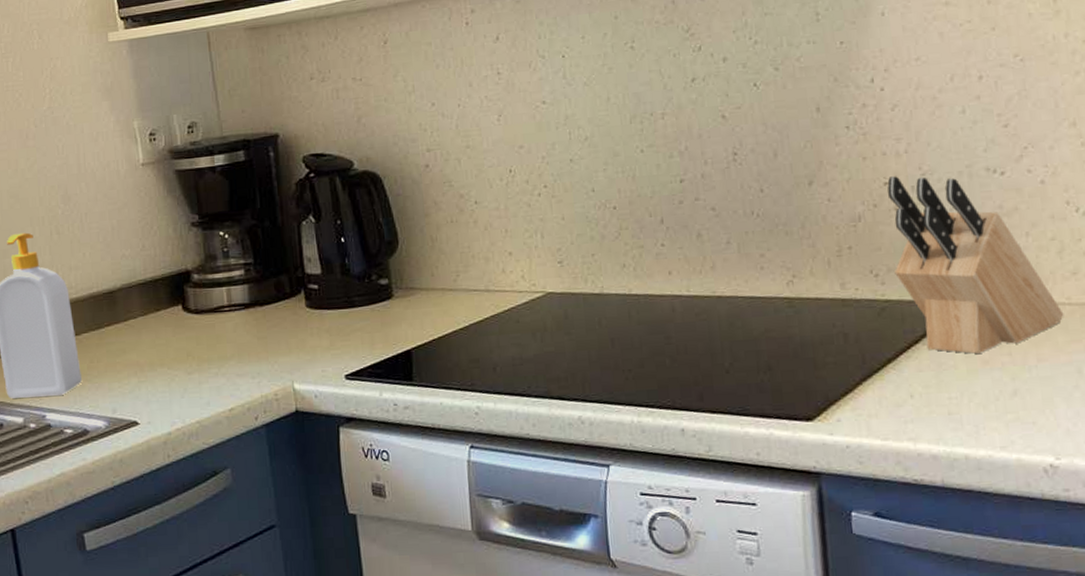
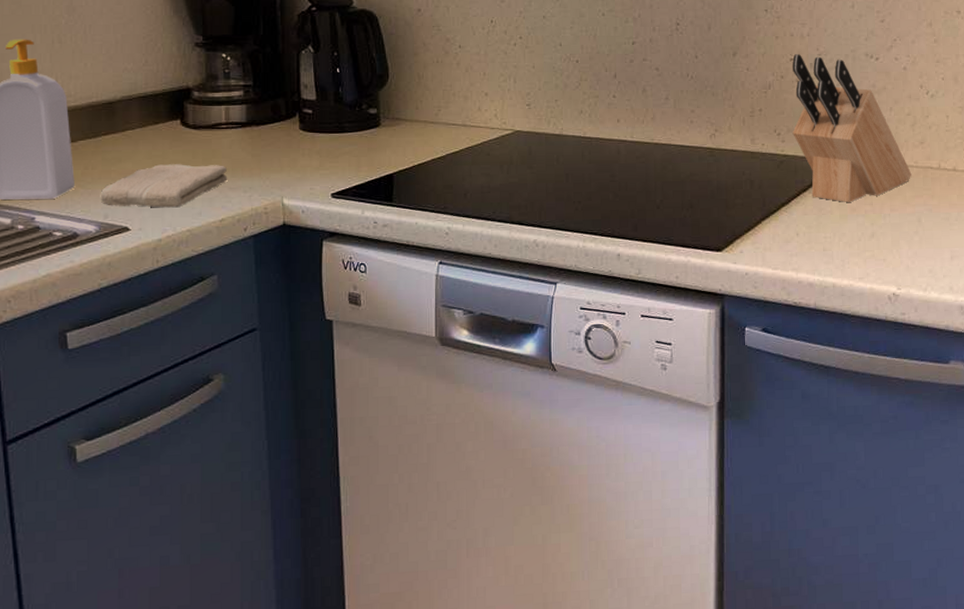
washcloth: none [107,350,234,400] -> present [100,164,228,208]

